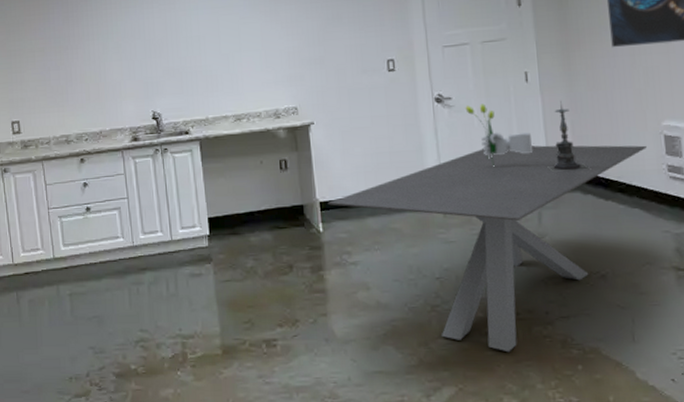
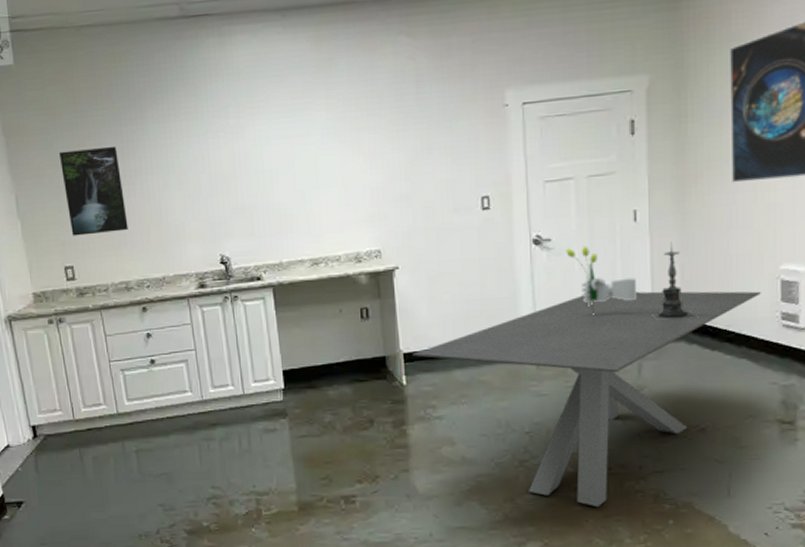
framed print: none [11,15,70,94] -> present [58,146,128,236]

